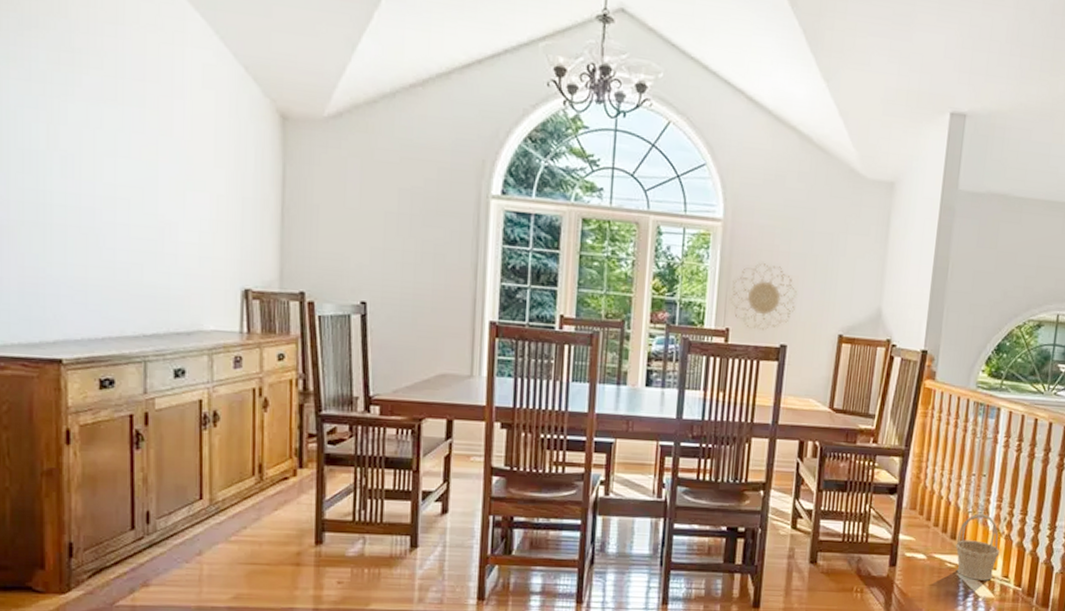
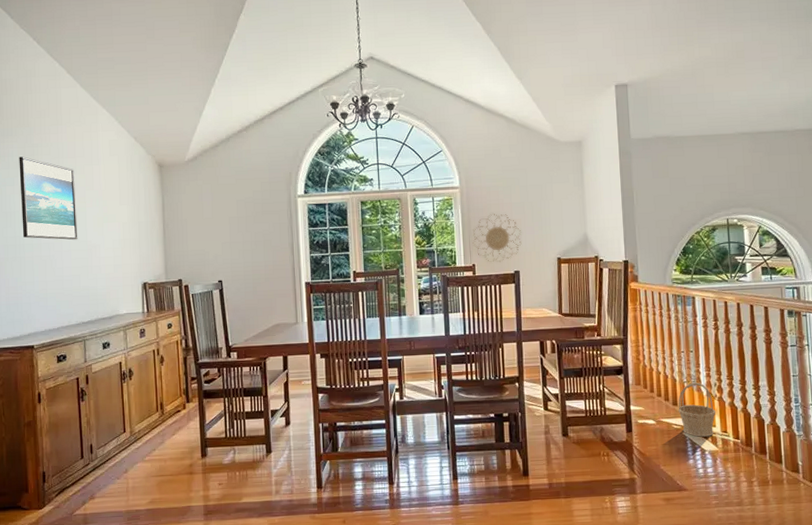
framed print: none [48,64,143,210] -> present [19,156,78,240]

